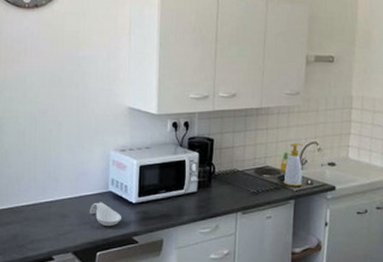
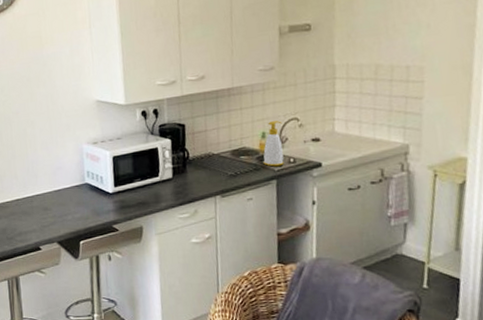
spoon rest: present [89,202,122,227] -> none [69,194,101,217]

